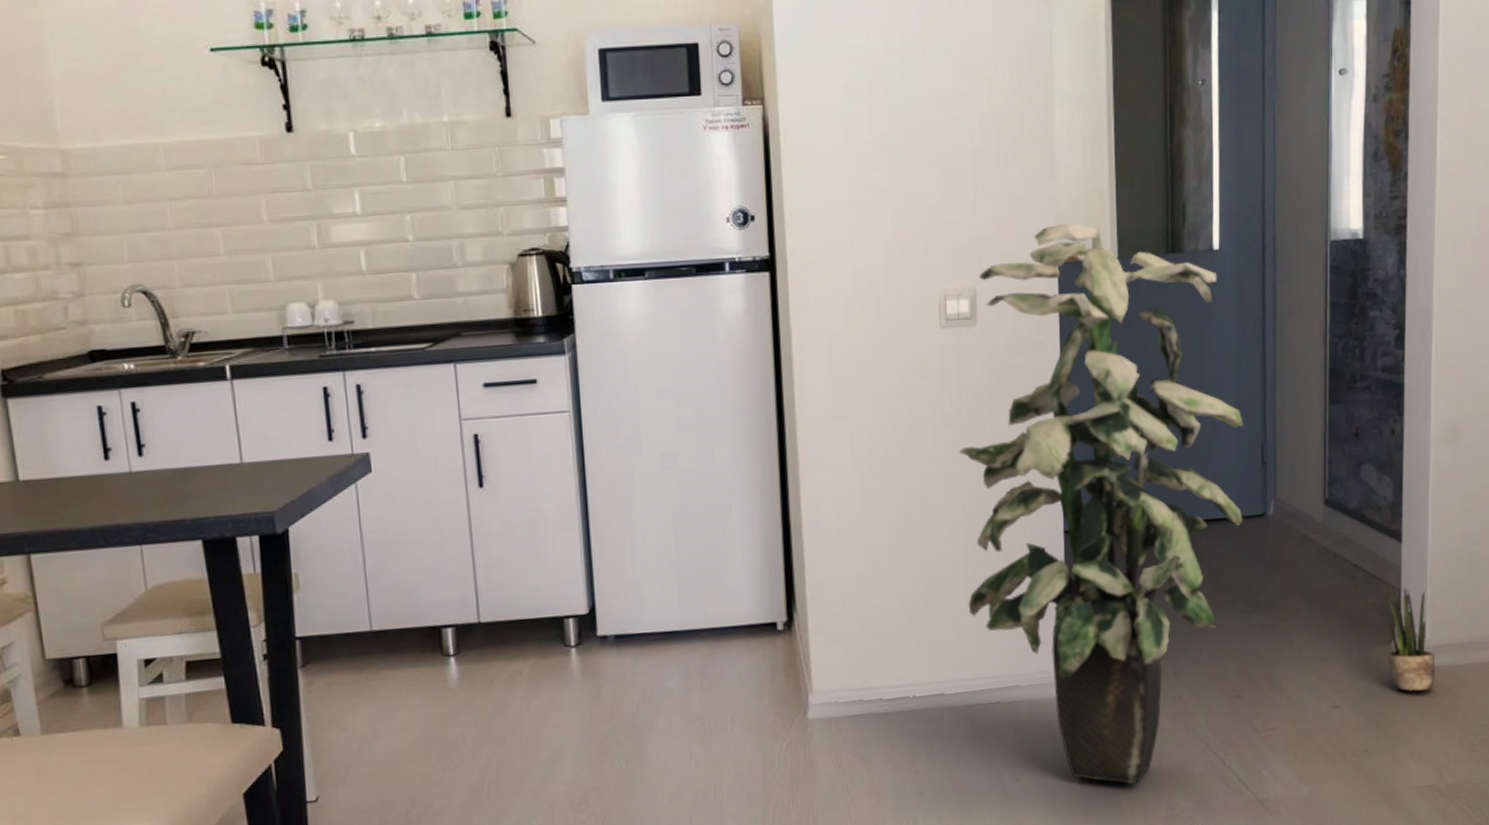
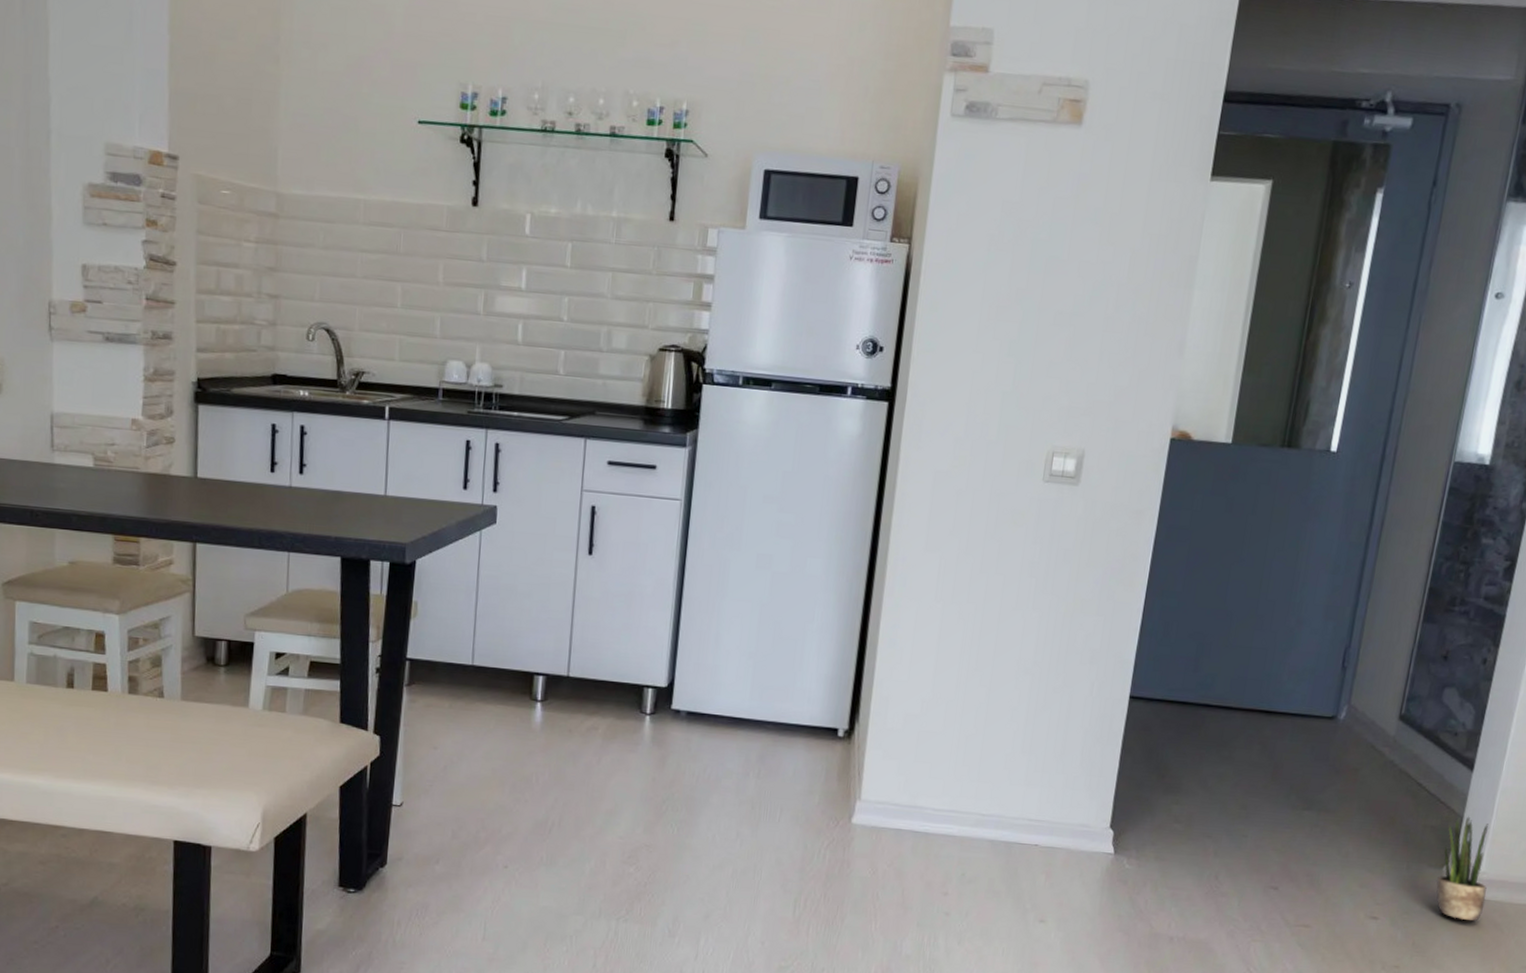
indoor plant: present [958,223,1243,785] -> none [1023,401,1330,950]

